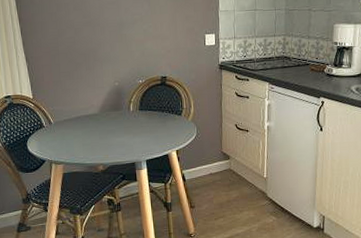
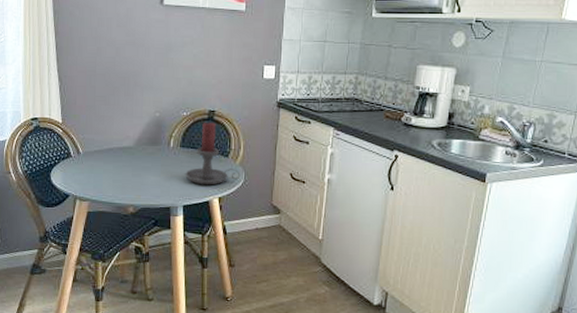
candle holder: none [145,86,193,141] -> present [185,122,241,185]

